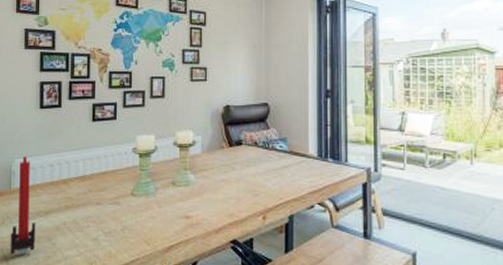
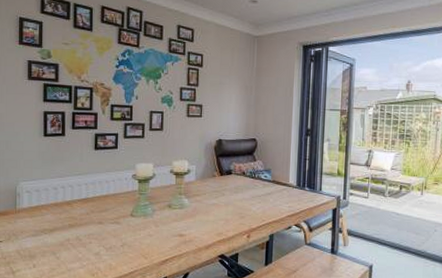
candle: present [10,156,36,255] -> none [16,179,41,268]

